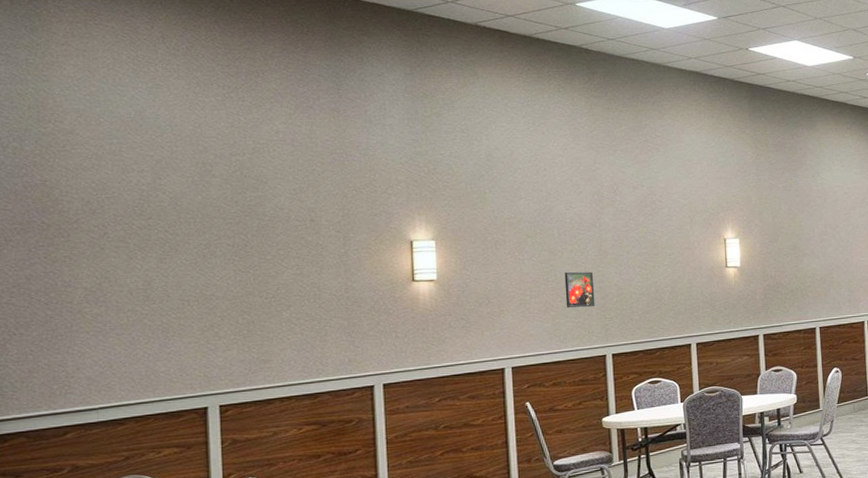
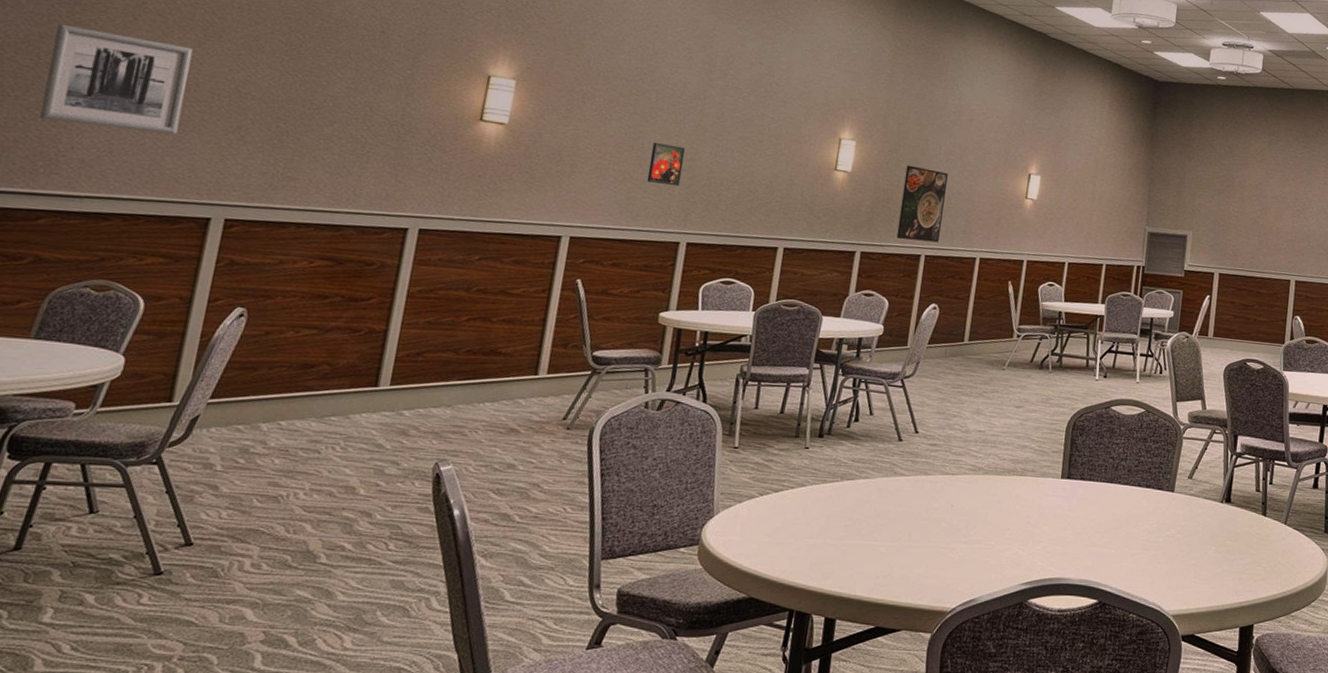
wall art: none [39,264,161,348] -> present [39,23,193,135]
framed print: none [787,251,829,318] -> present [896,165,948,243]

